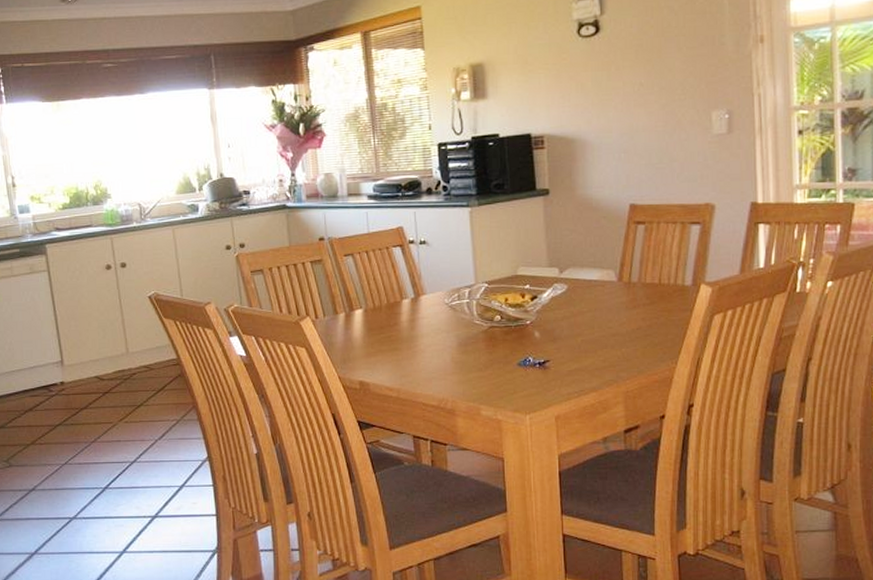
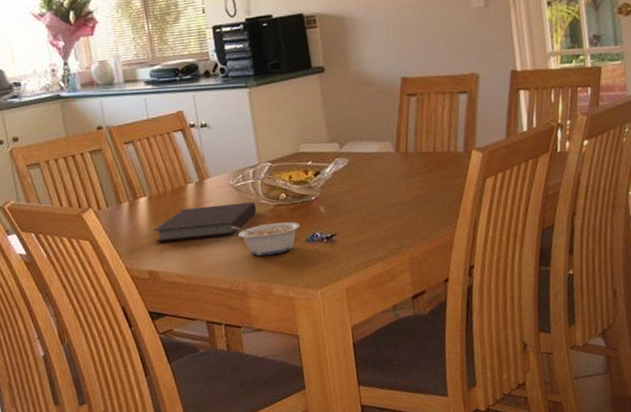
notebook: none [367,321,470,355] -> present [154,202,257,243]
legume: none [443,343,513,377] -> present [230,222,300,256]

